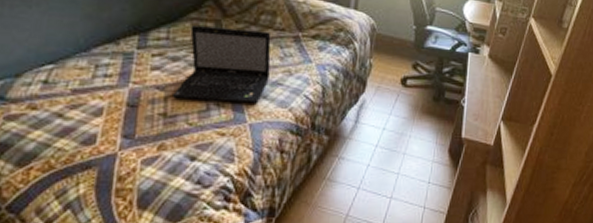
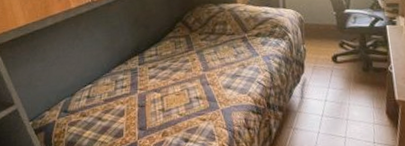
laptop: present [171,25,271,103] -> none [165,37,230,98]

